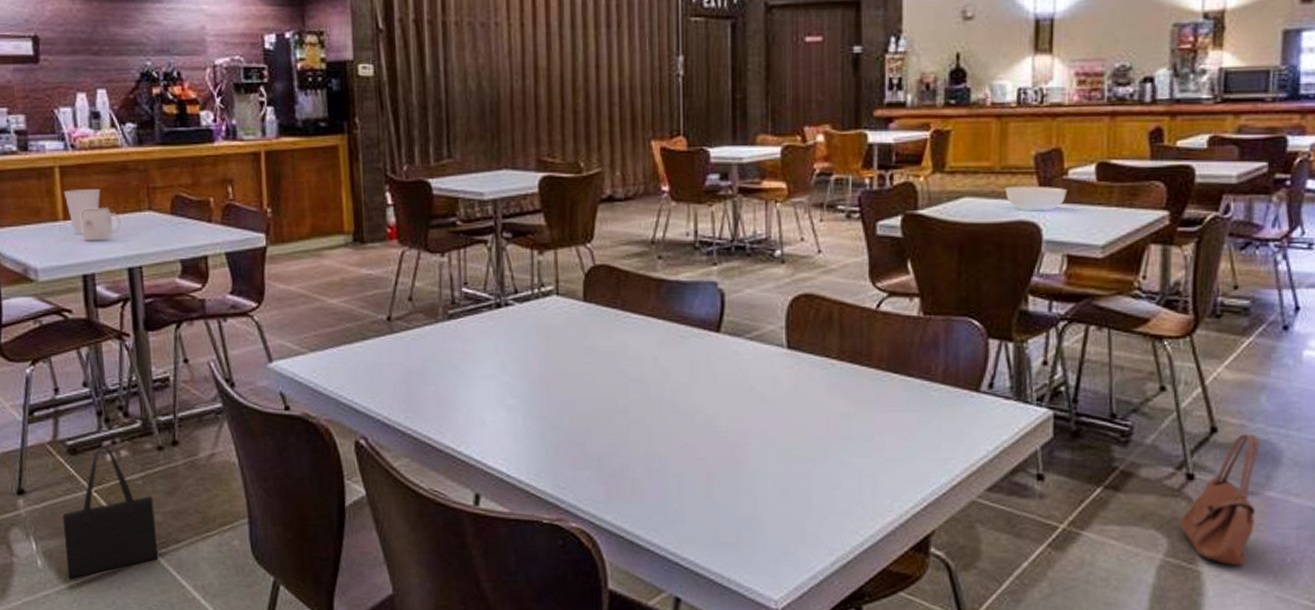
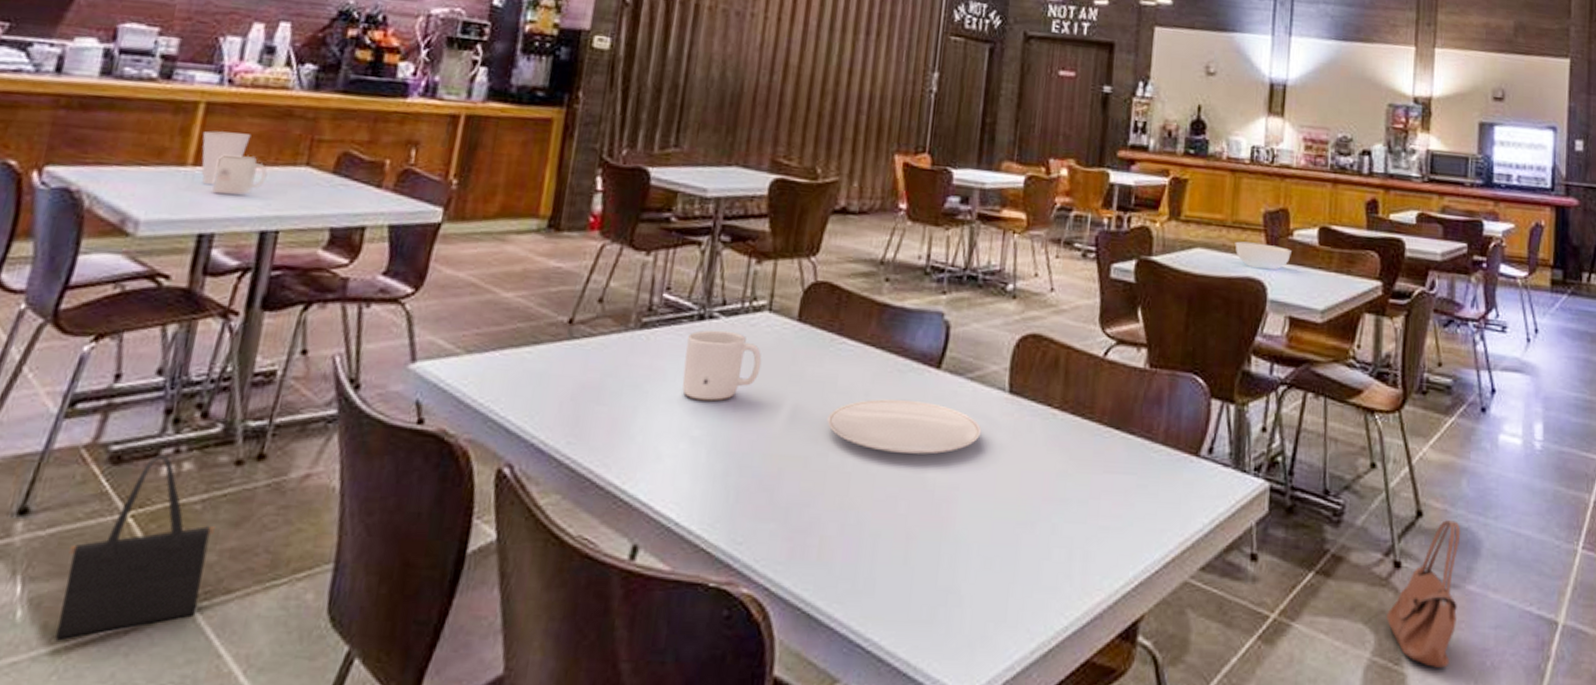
mug: none [489,315,557,375] -> present [682,330,762,402]
plate: none [623,361,765,407] -> present [827,398,982,455]

